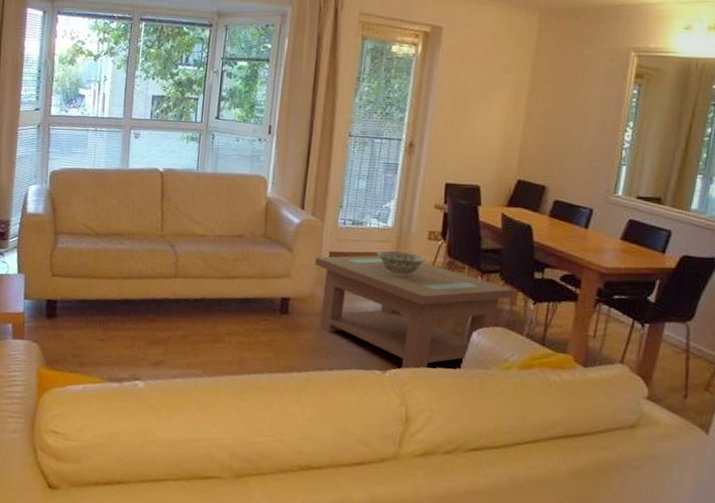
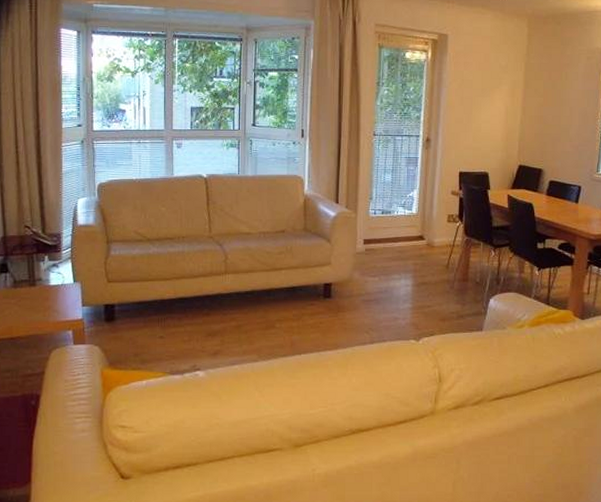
coffee table: present [315,255,515,370] -> none [352,239,522,337]
decorative bowl: present [376,250,427,277] -> none [404,234,448,256]

